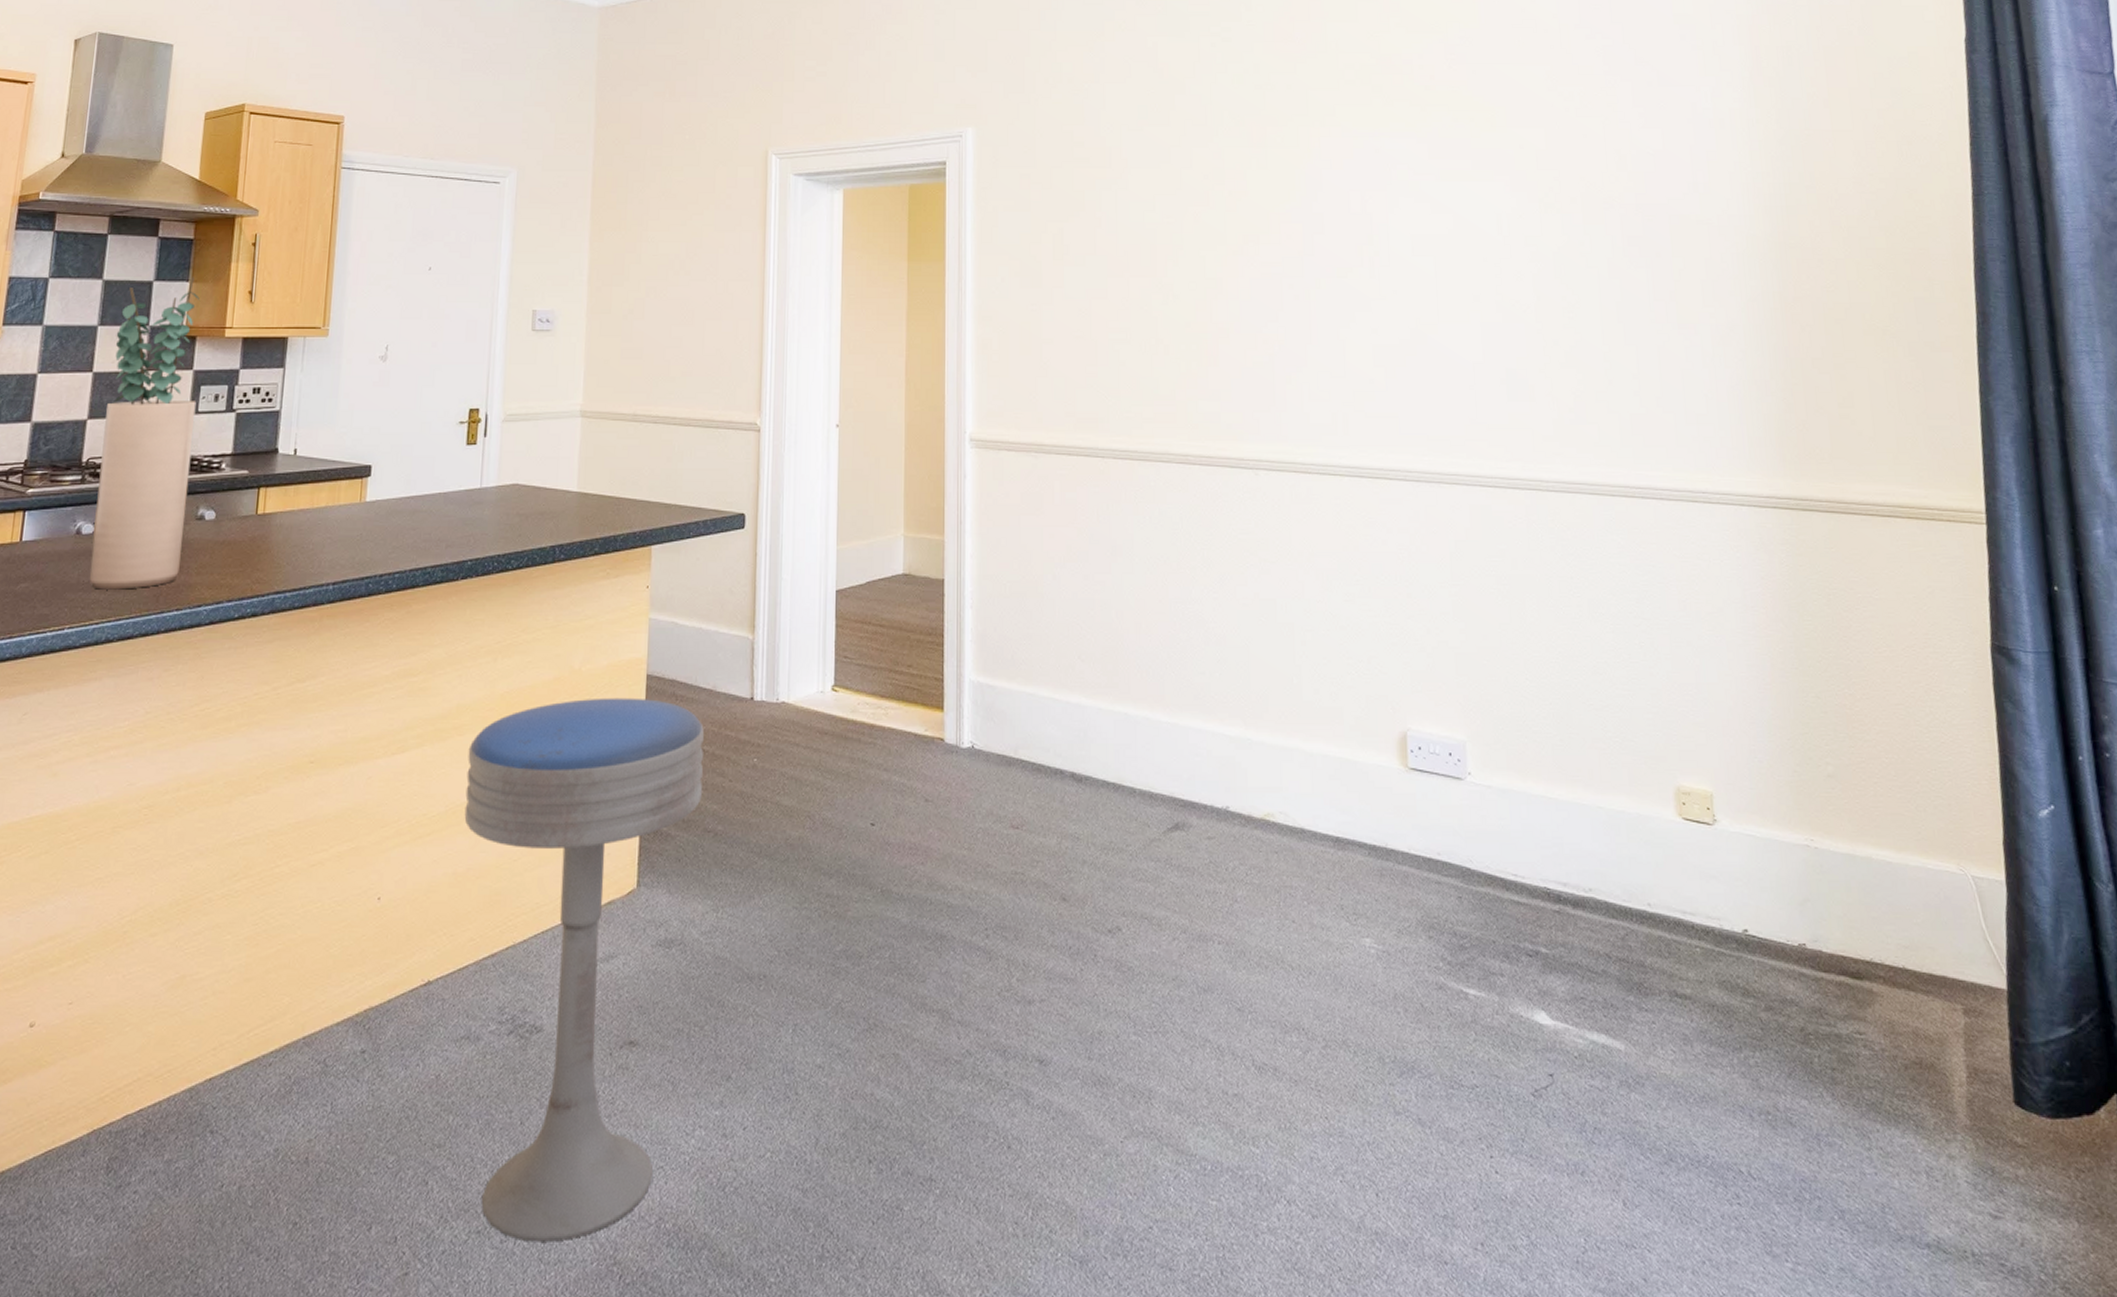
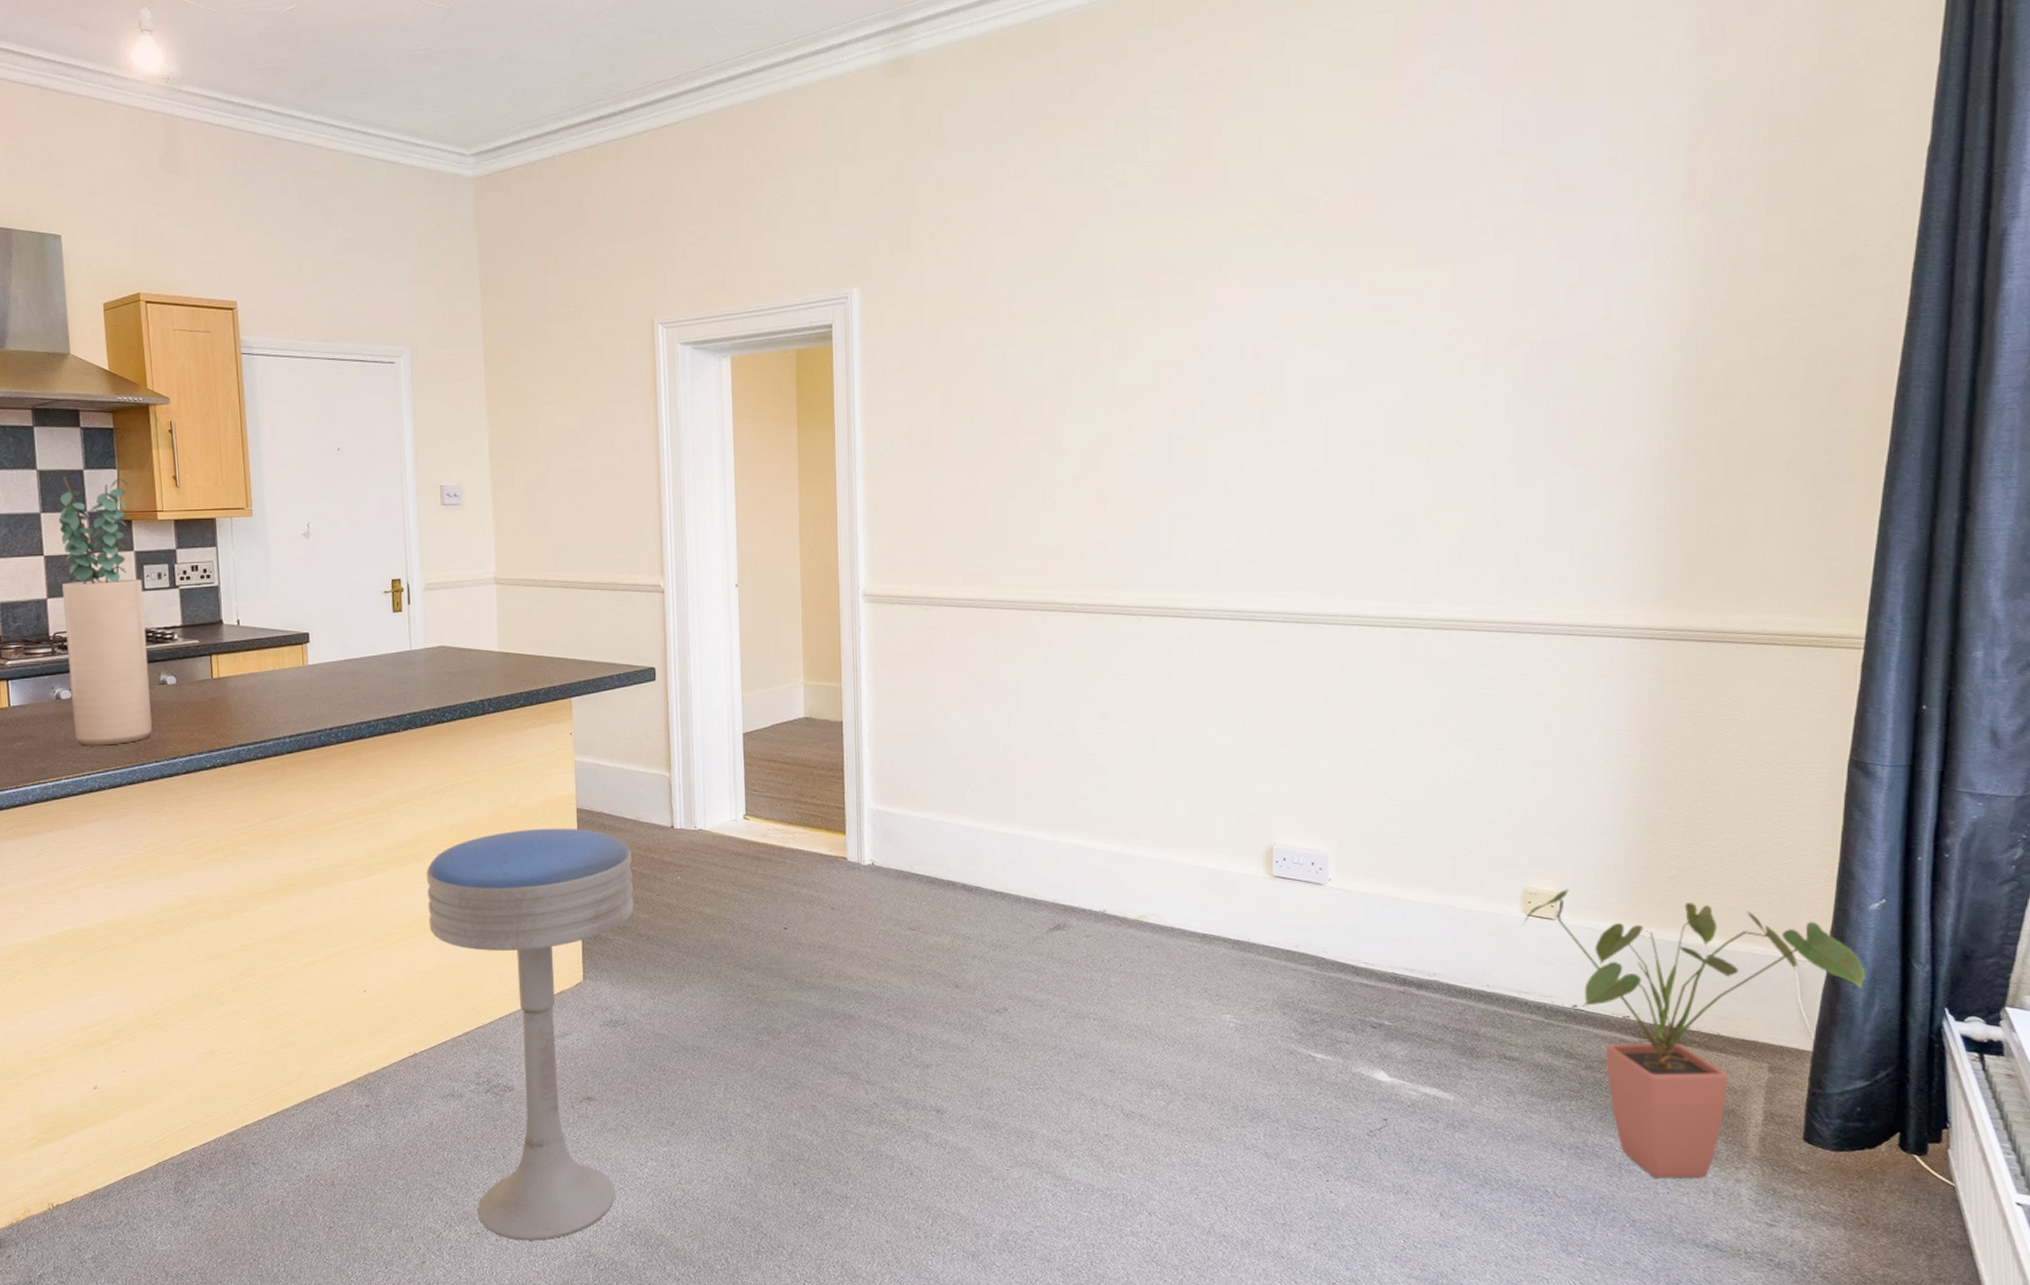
house plant: none [1678,788,2048,1153] -> present [1522,889,1865,1178]

